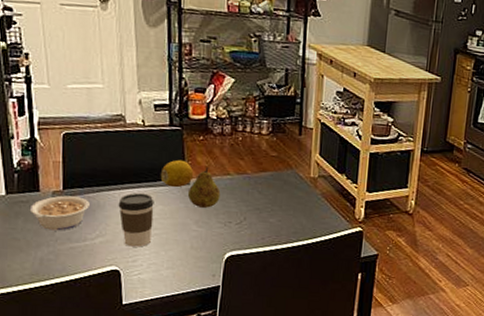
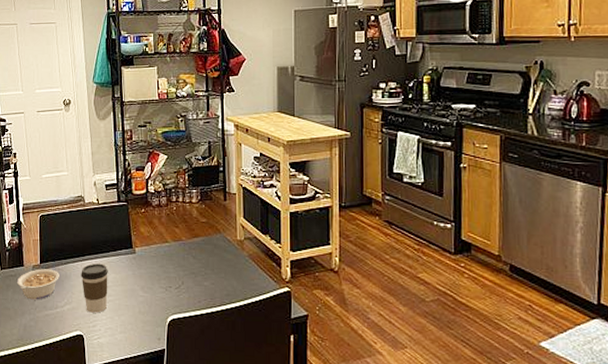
fruit: present [160,159,194,188] -> none [112,231,139,257]
fruit: present [187,167,221,208] -> none [134,237,161,274]

